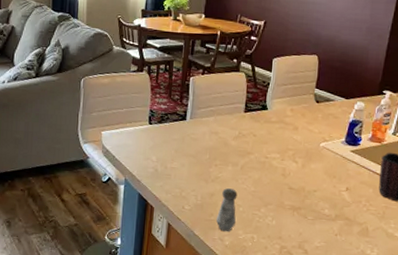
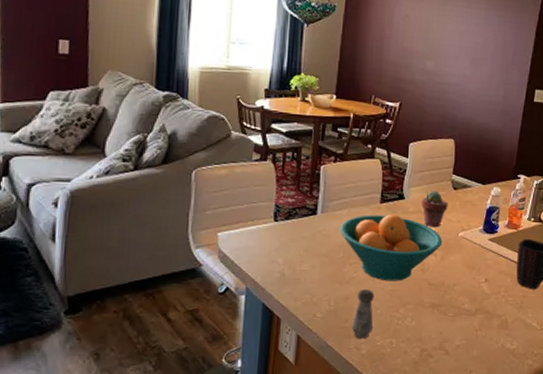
fruit bowl: none [206,122,304,184] -> present [339,214,443,281]
potted succulent: none [284,103,310,137] -> present [422,191,448,228]

